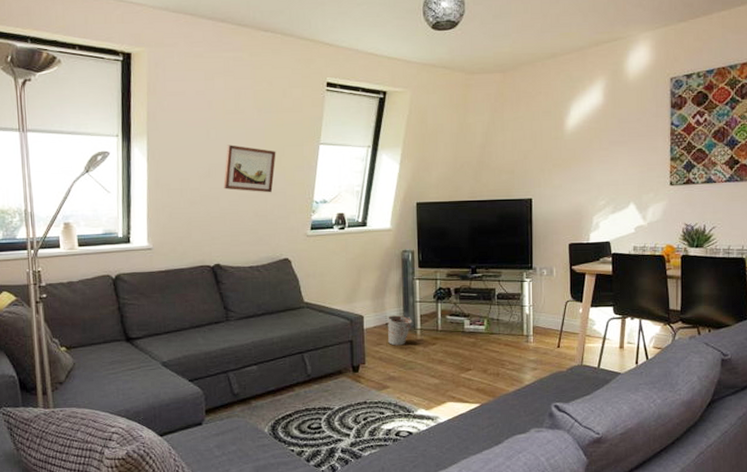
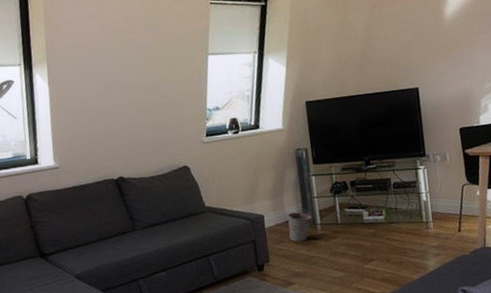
wall art: present [223,145,276,193] -> none [120,63,168,106]

